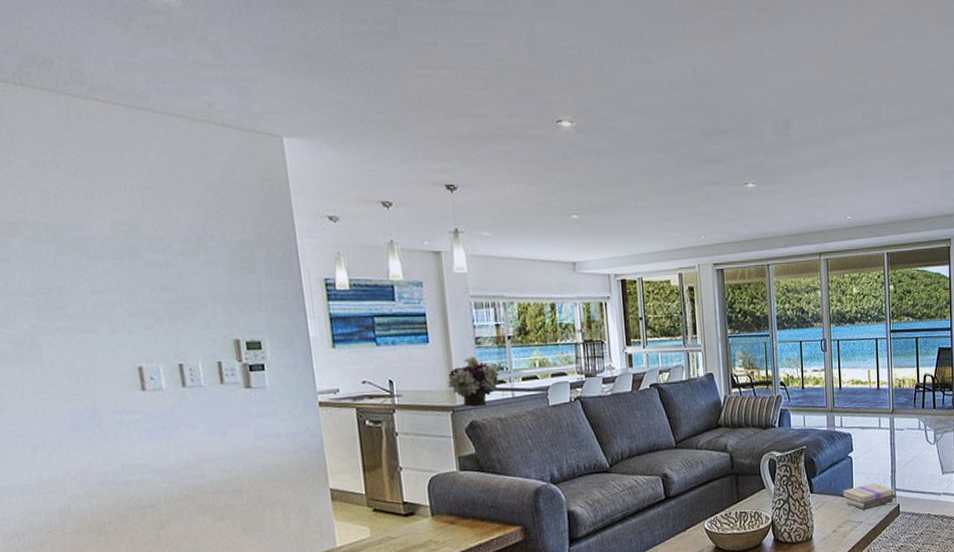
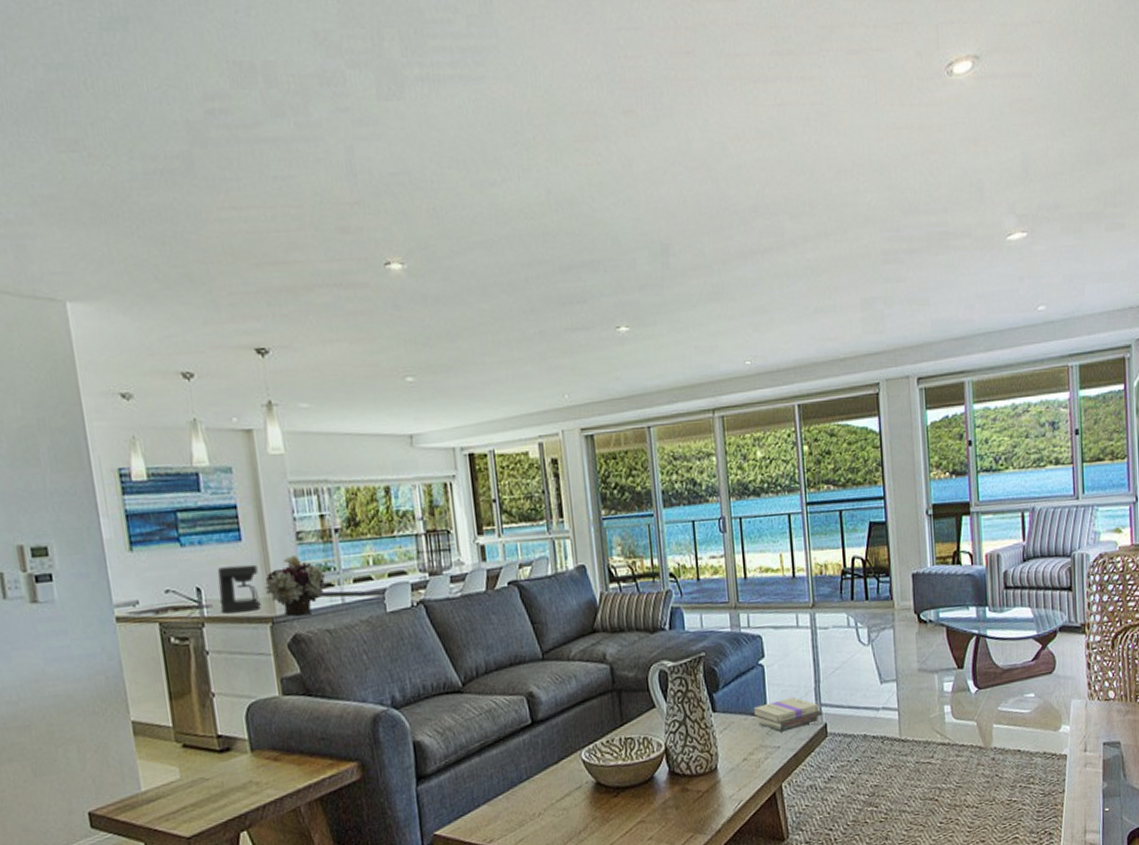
coffee maker: none [407,362,444,403] -> present [217,564,261,614]

